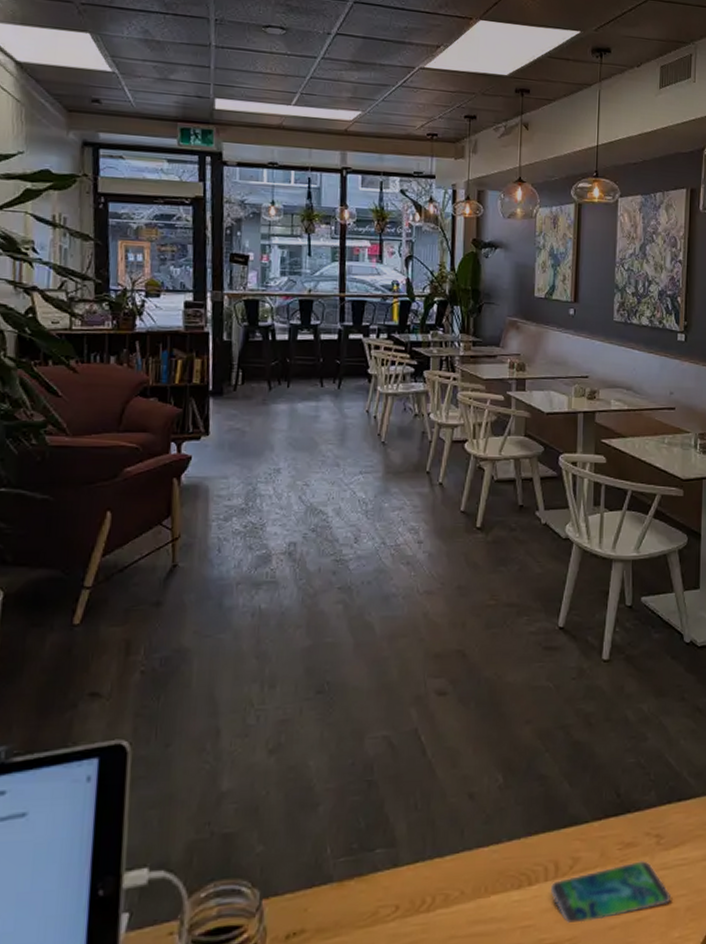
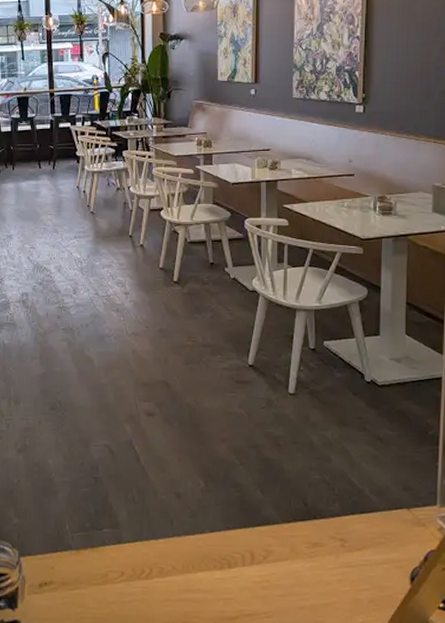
smartphone: present [550,861,672,923] -> none [247,558,355,601]

